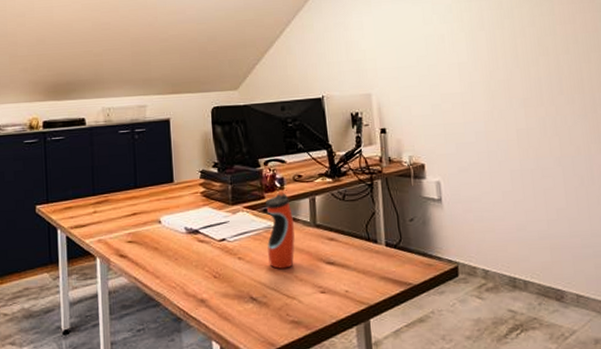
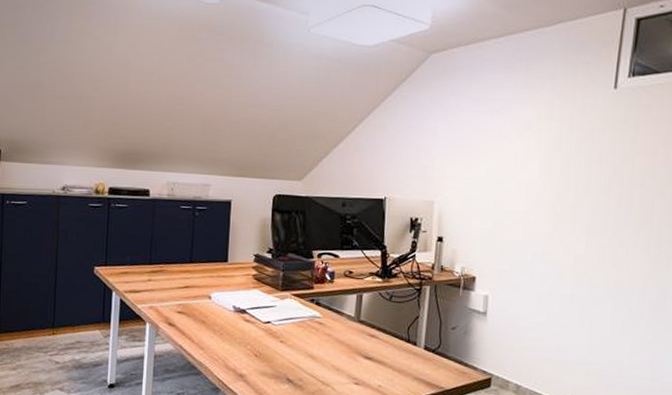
water bottle: present [265,190,295,270] -> none [309,283,339,358]

